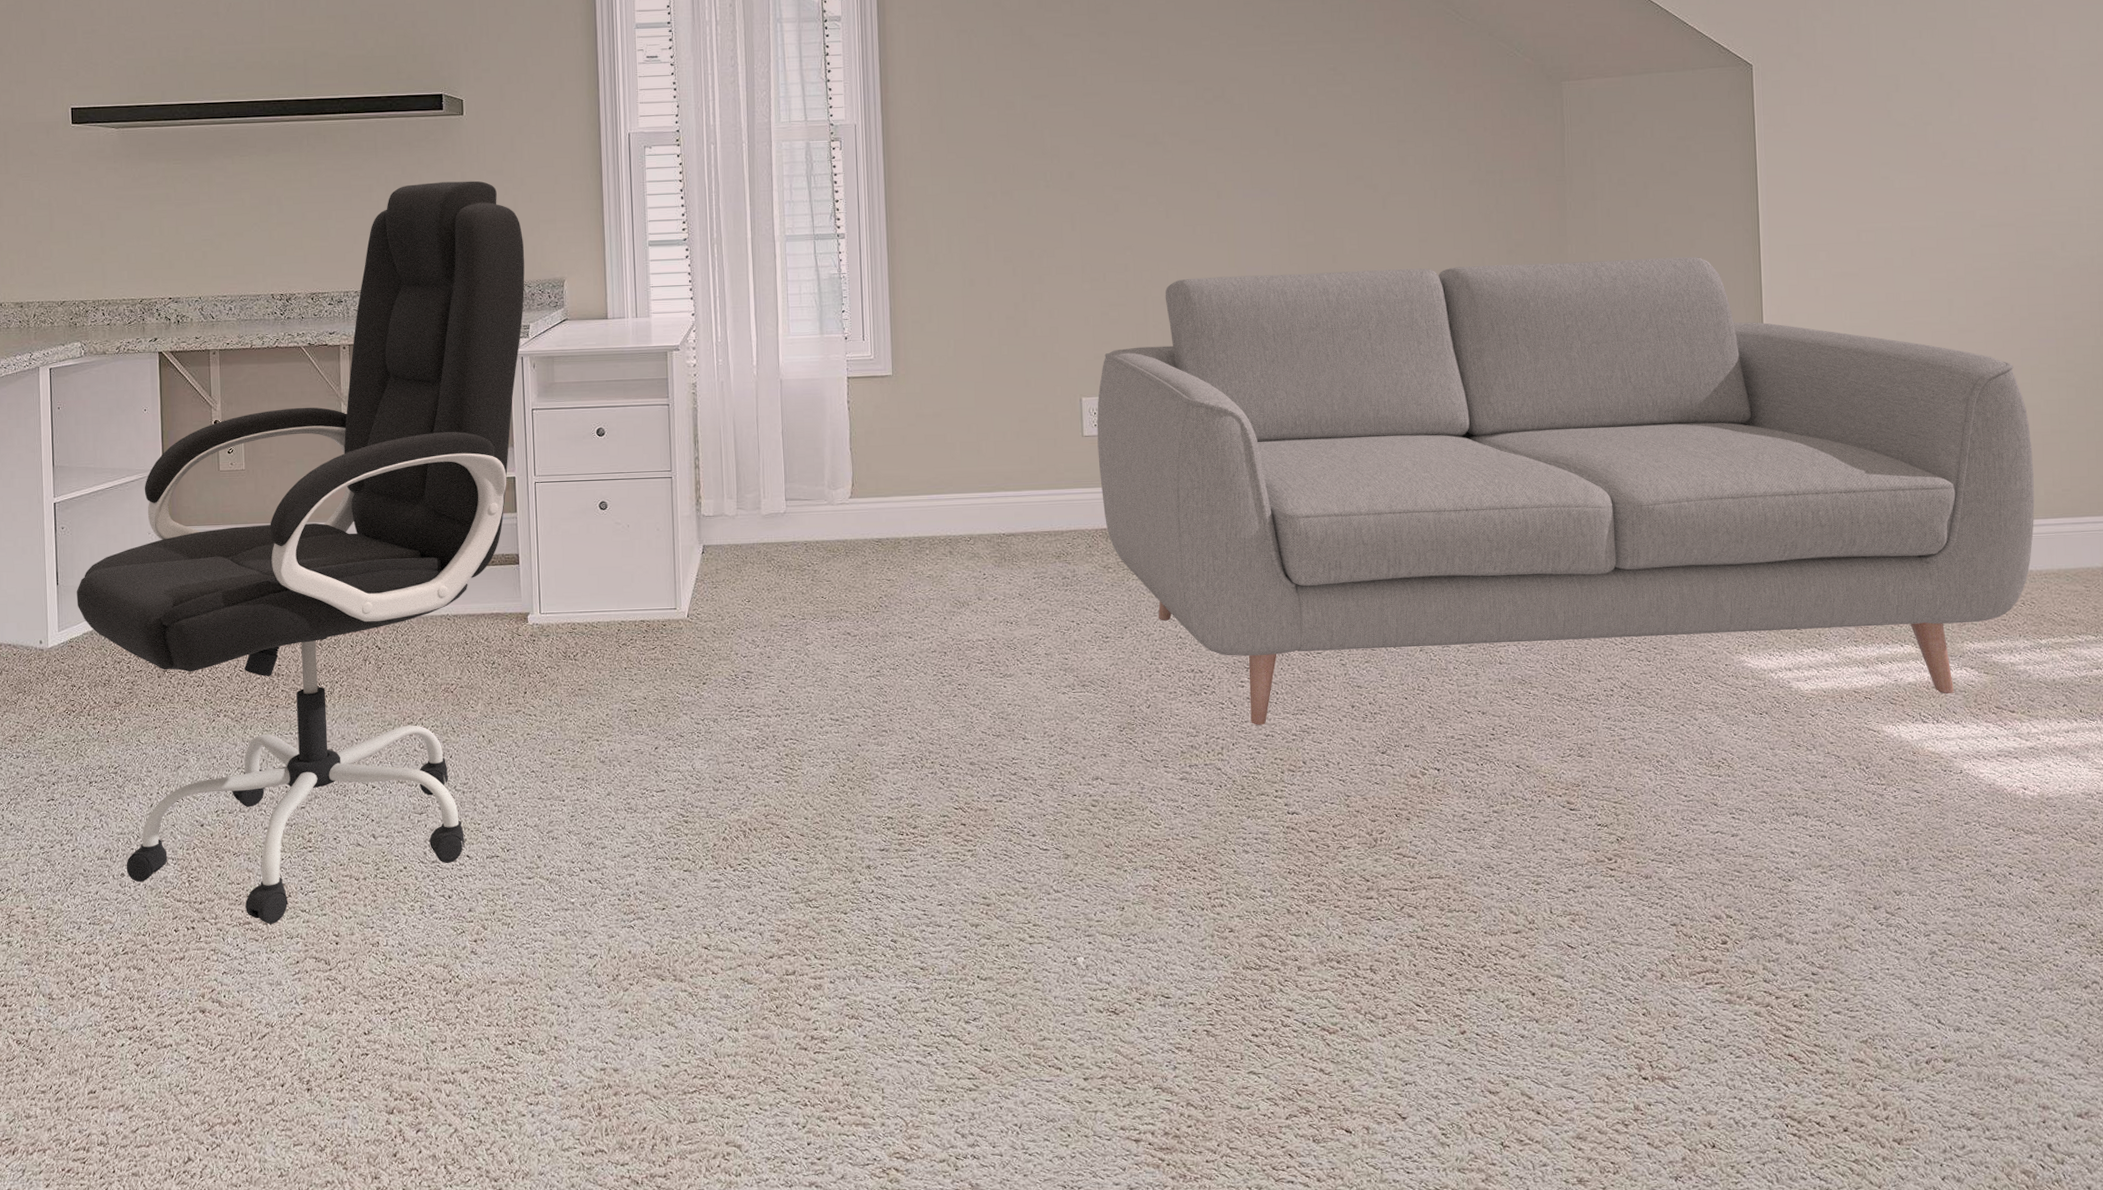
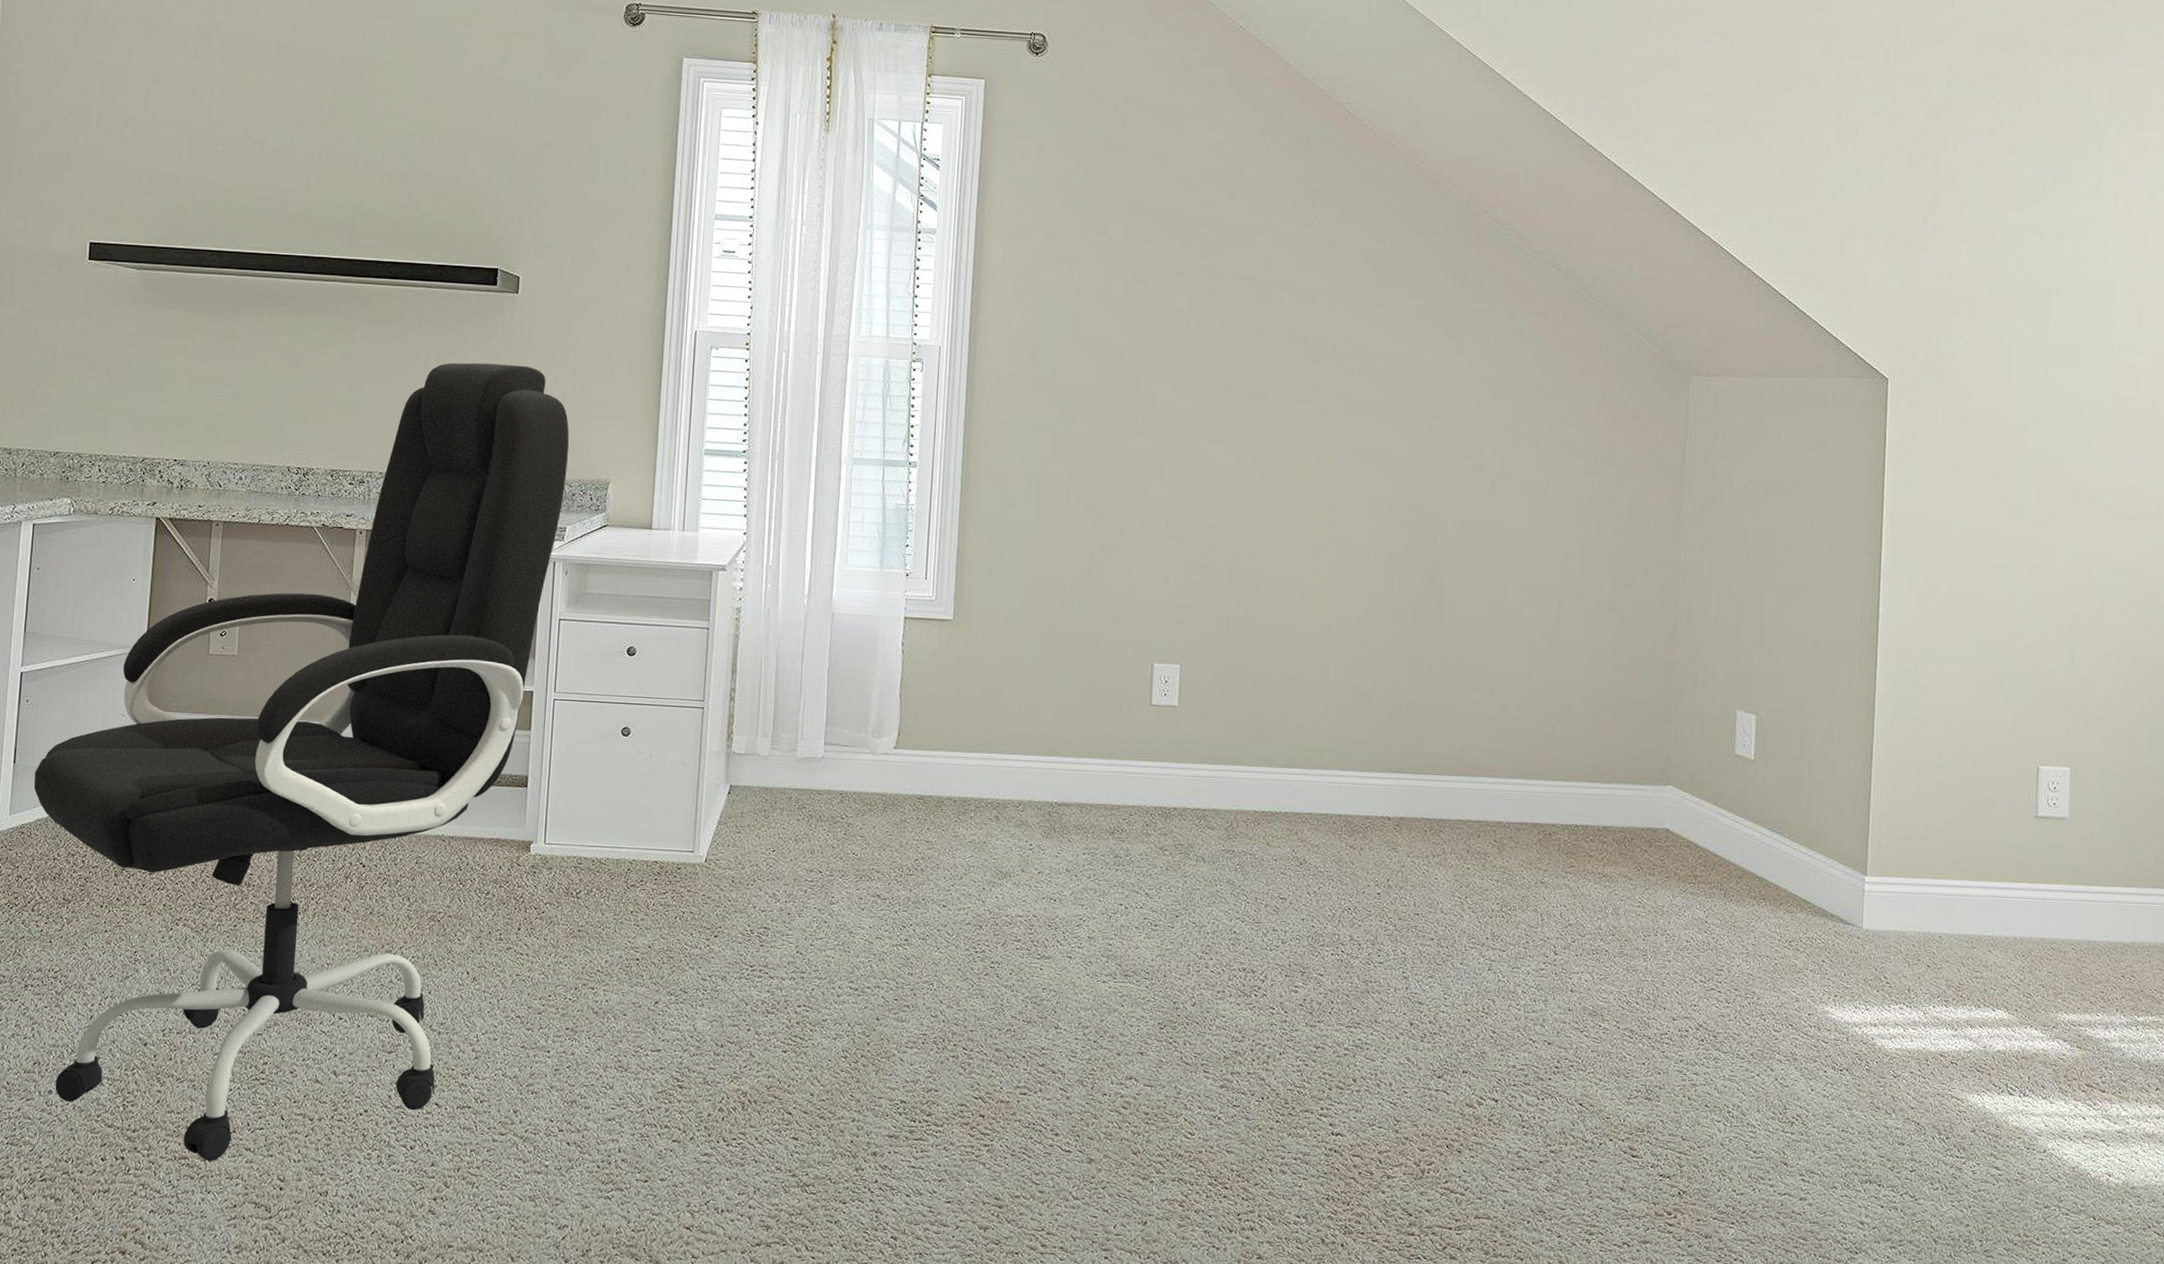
sofa: present [1096,256,2035,725] -> none [1164,546,2145,1067]

